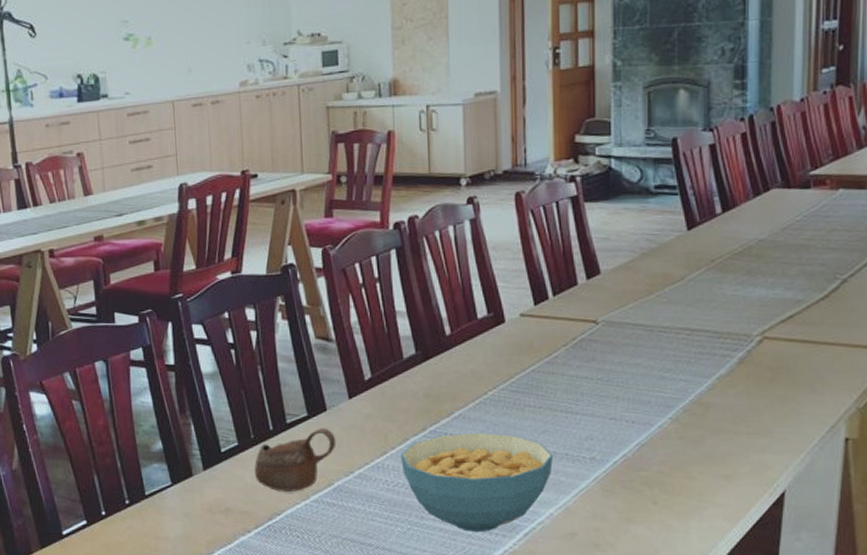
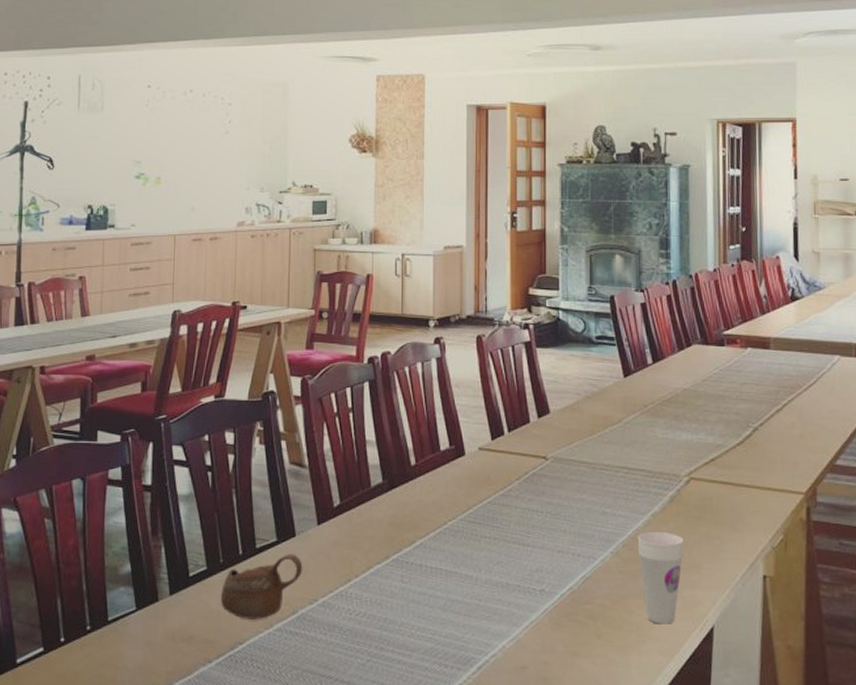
cereal bowl: present [401,432,554,532] -> none [364,562,507,664]
cup: none [700,396,753,490] -> present [637,532,684,624]

